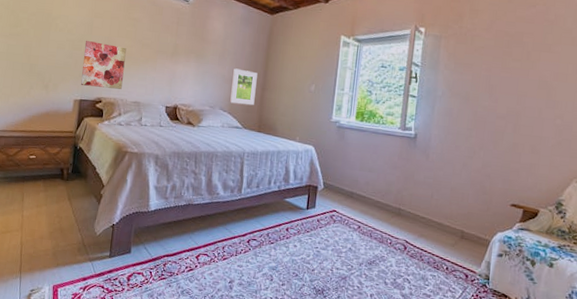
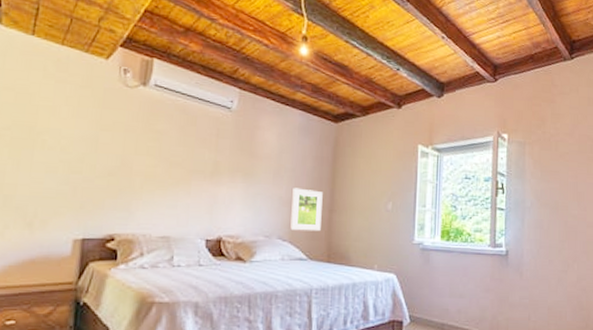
wall art: present [81,40,126,89] -> none [83,160,148,222]

